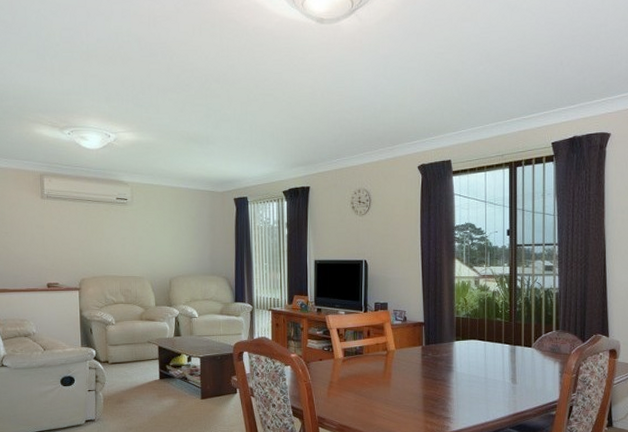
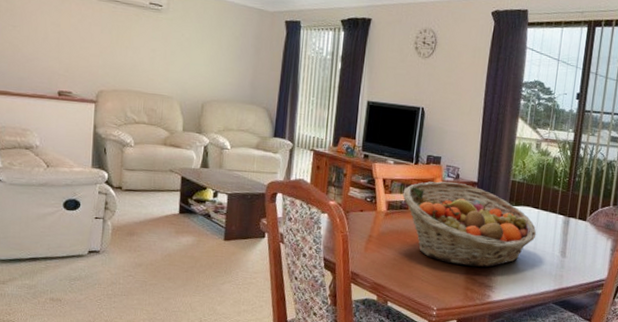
fruit basket: none [356,325,486,401] -> present [402,181,537,267]

